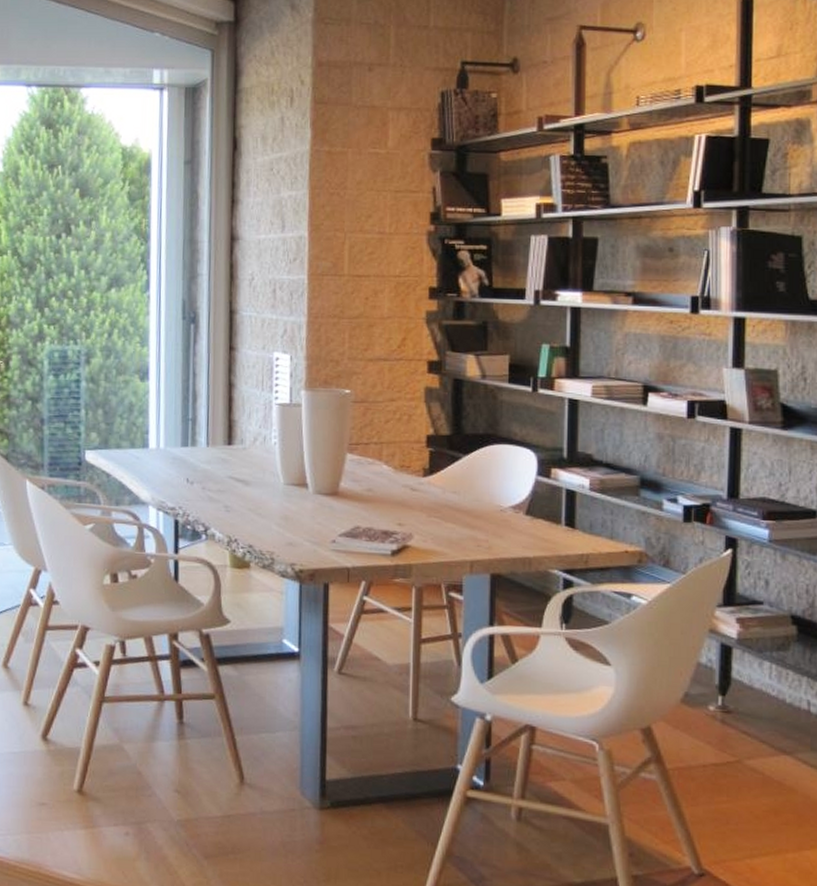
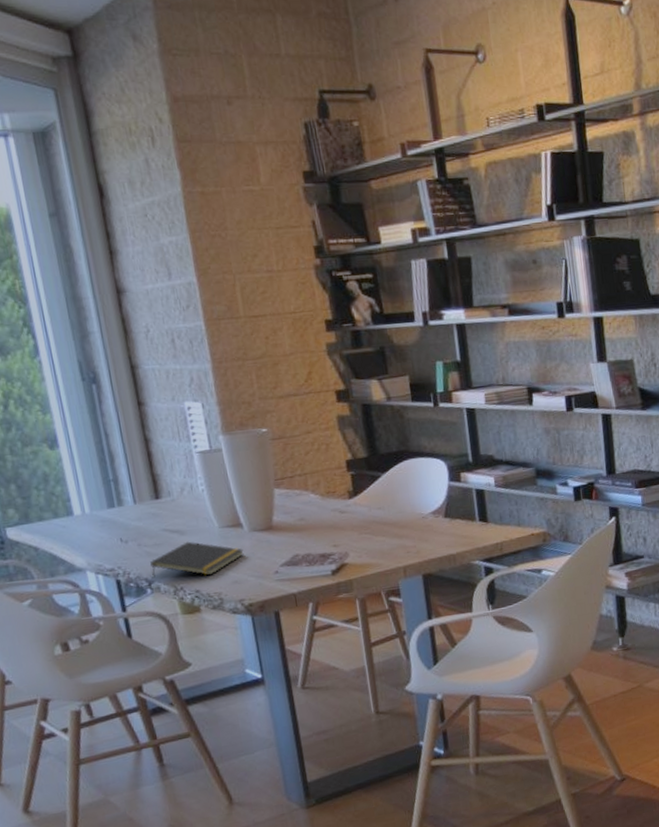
notepad: none [210,493,304,532] -> present [150,541,244,579]

